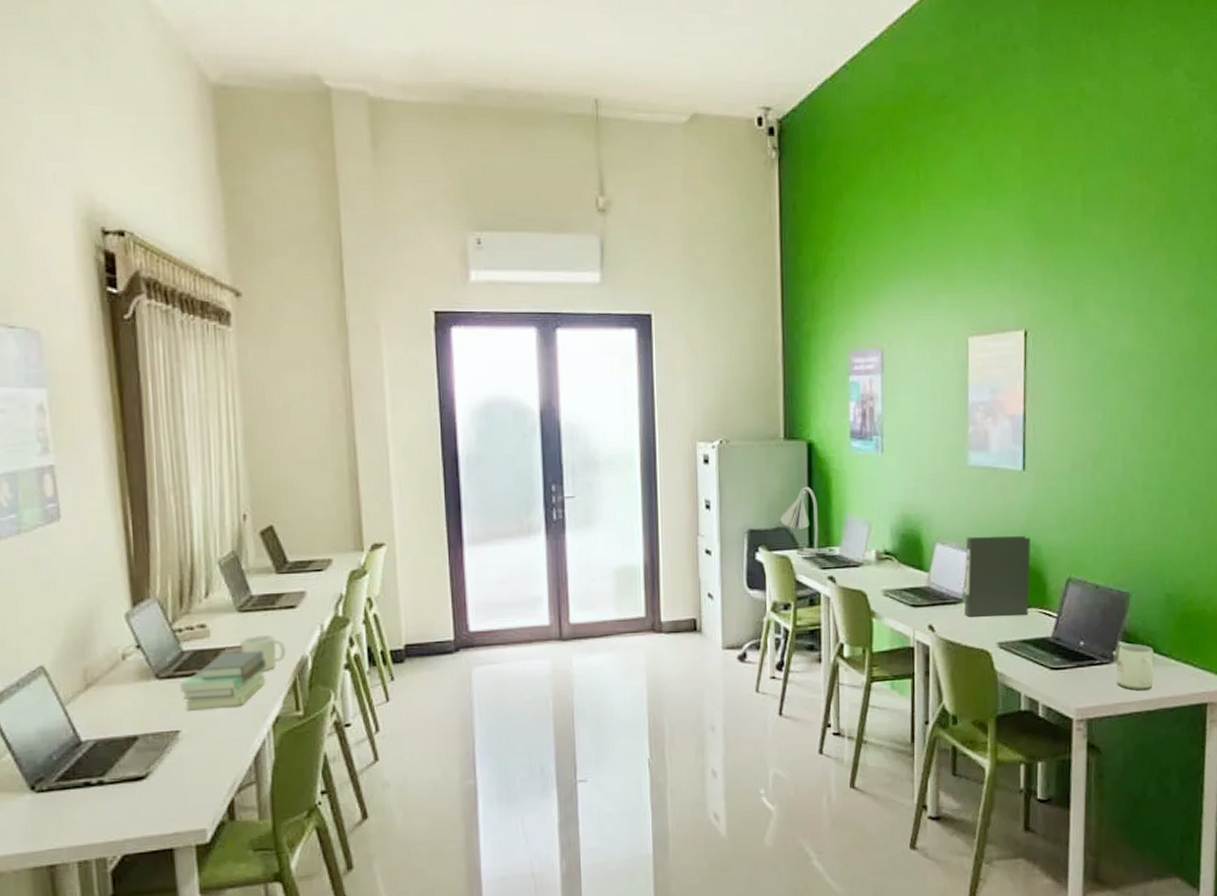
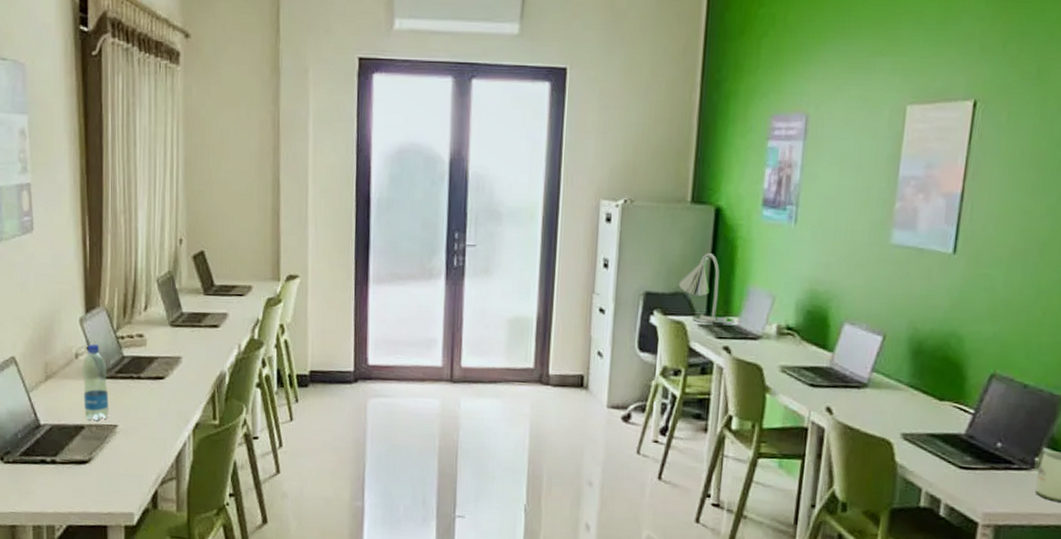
bottle: none [131,642,168,729] -> present [82,344,109,421]
books: present [180,651,267,711] -> none [120,361,190,410]
mug: present [240,635,287,673] -> none [170,349,209,383]
binder: present [964,536,1030,617] -> none [868,319,953,409]

